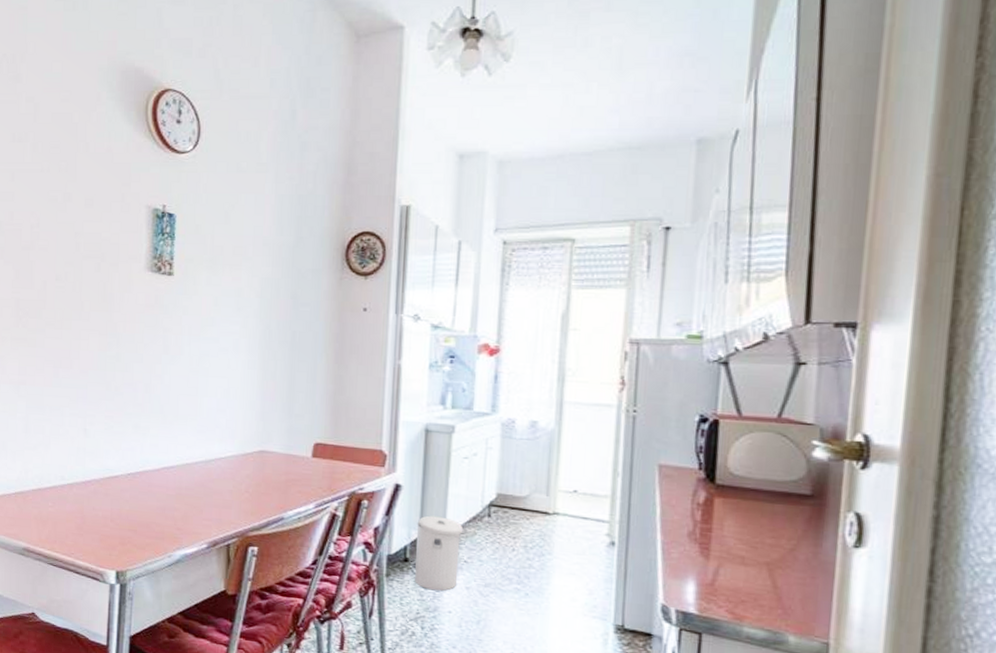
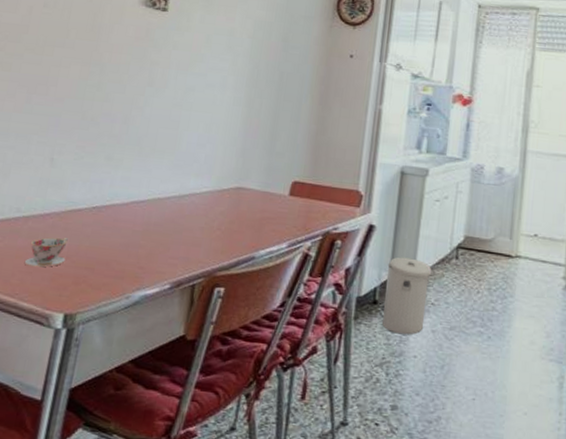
teacup: none [75,502,110,530] -> present [24,237,68,267]

